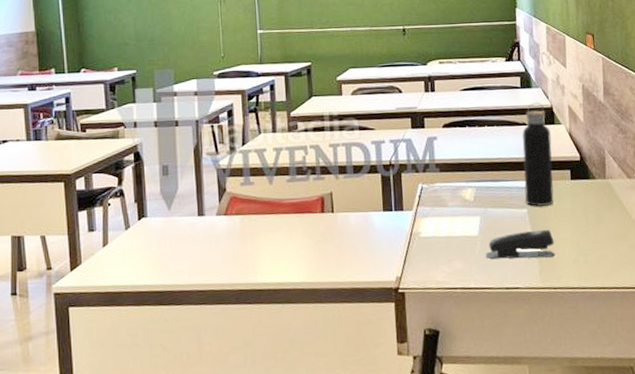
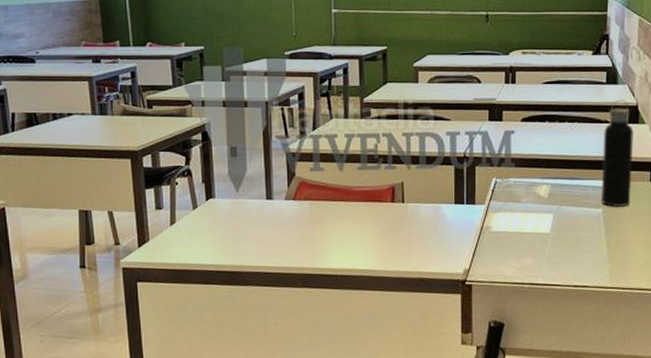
stapler: present [486,229,555,259] -> none [556,230,627,258]

